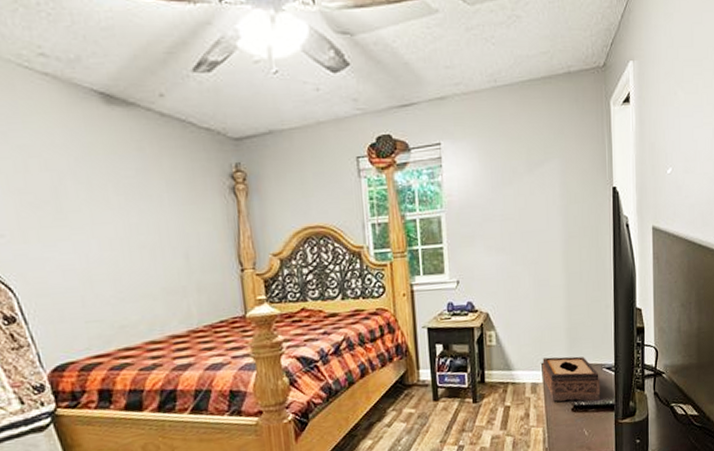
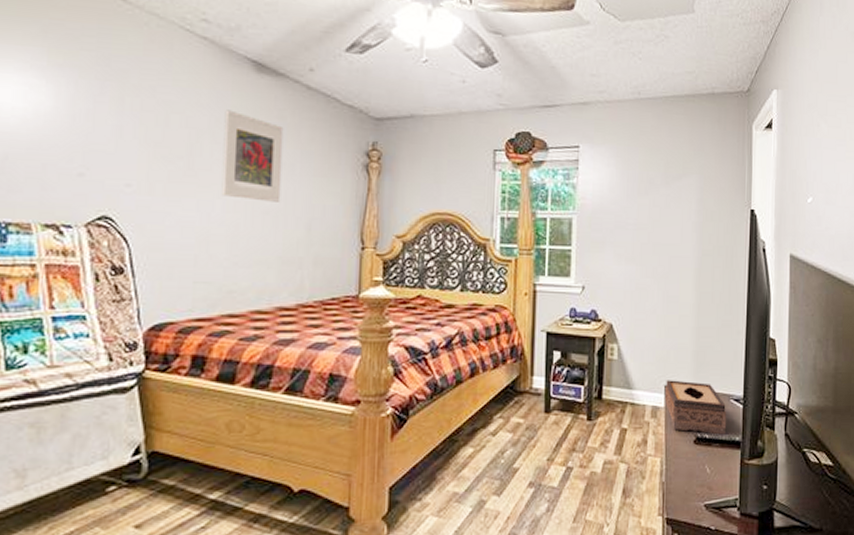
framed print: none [82,147,155,236] -> present [221,110,284,202]

